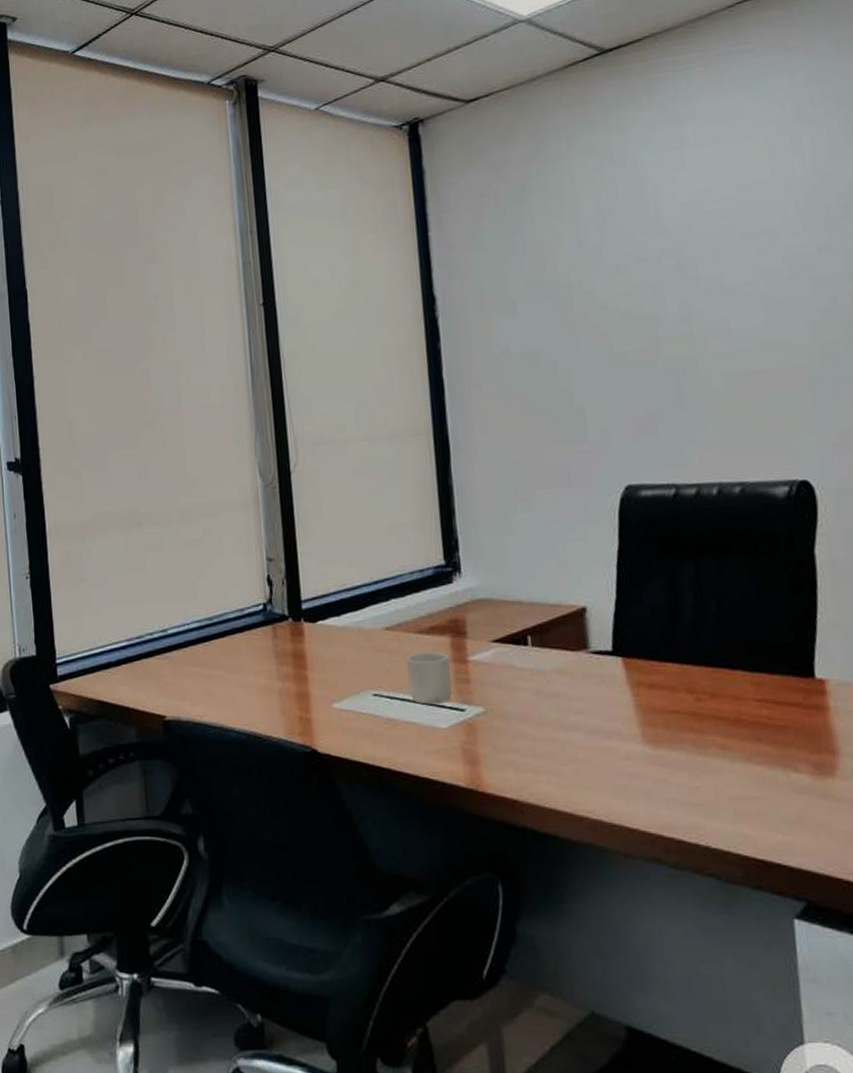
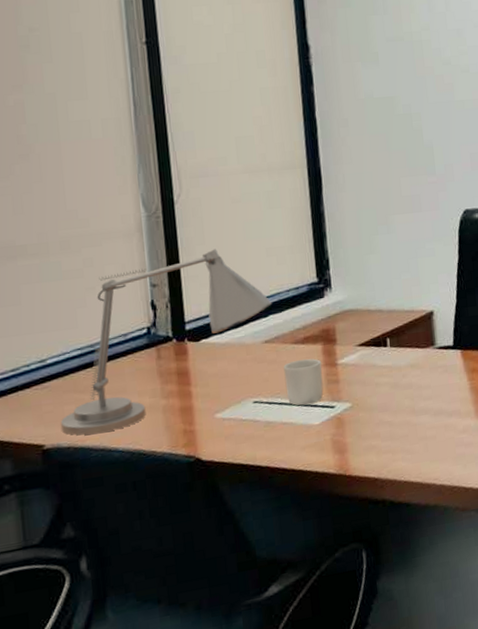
desk lamp: none [180,523,394,711] -> present [60,249,272,435]

